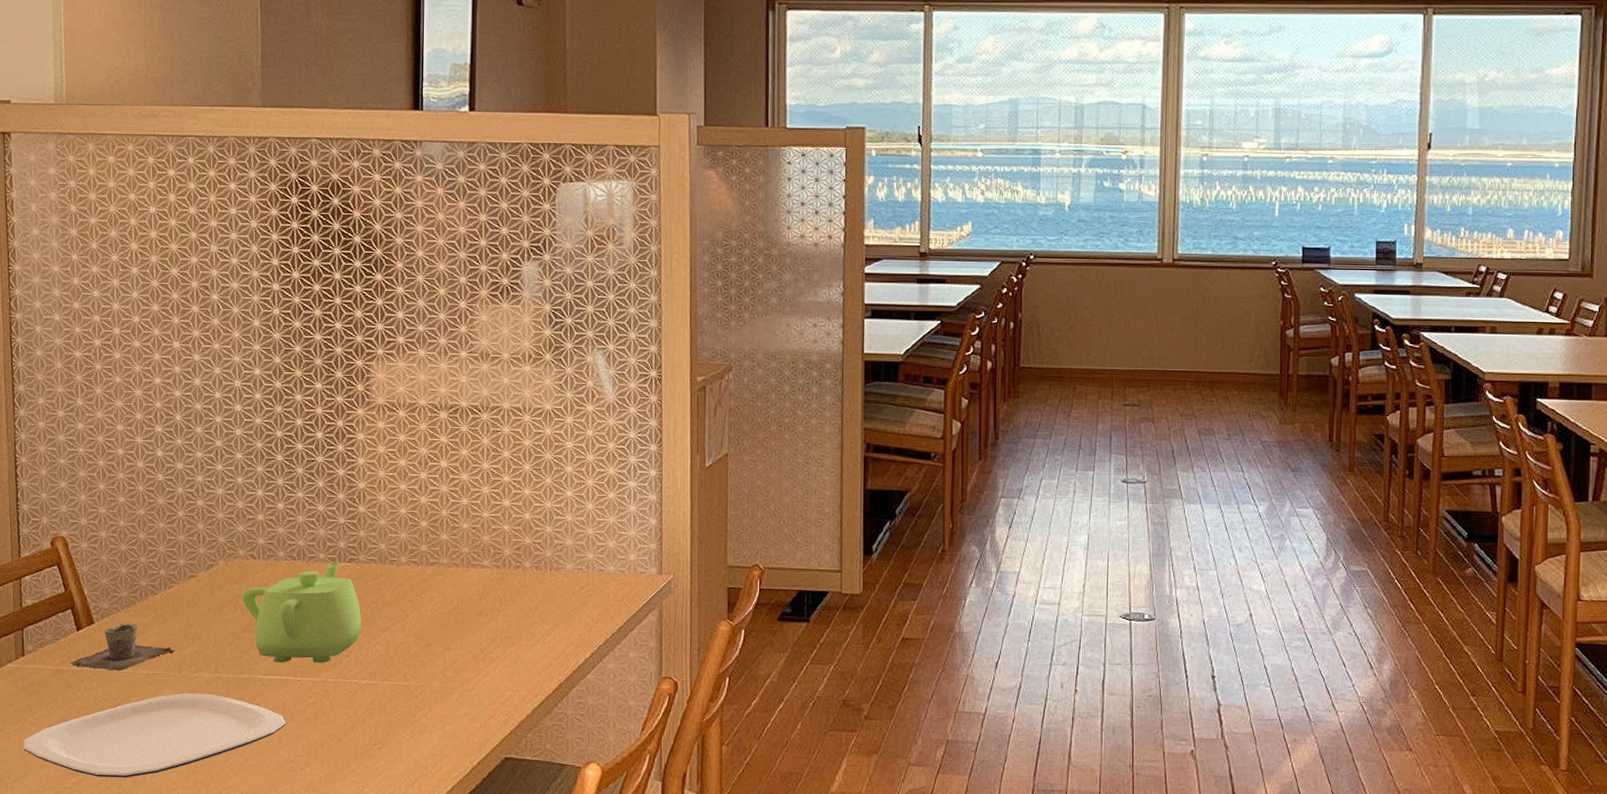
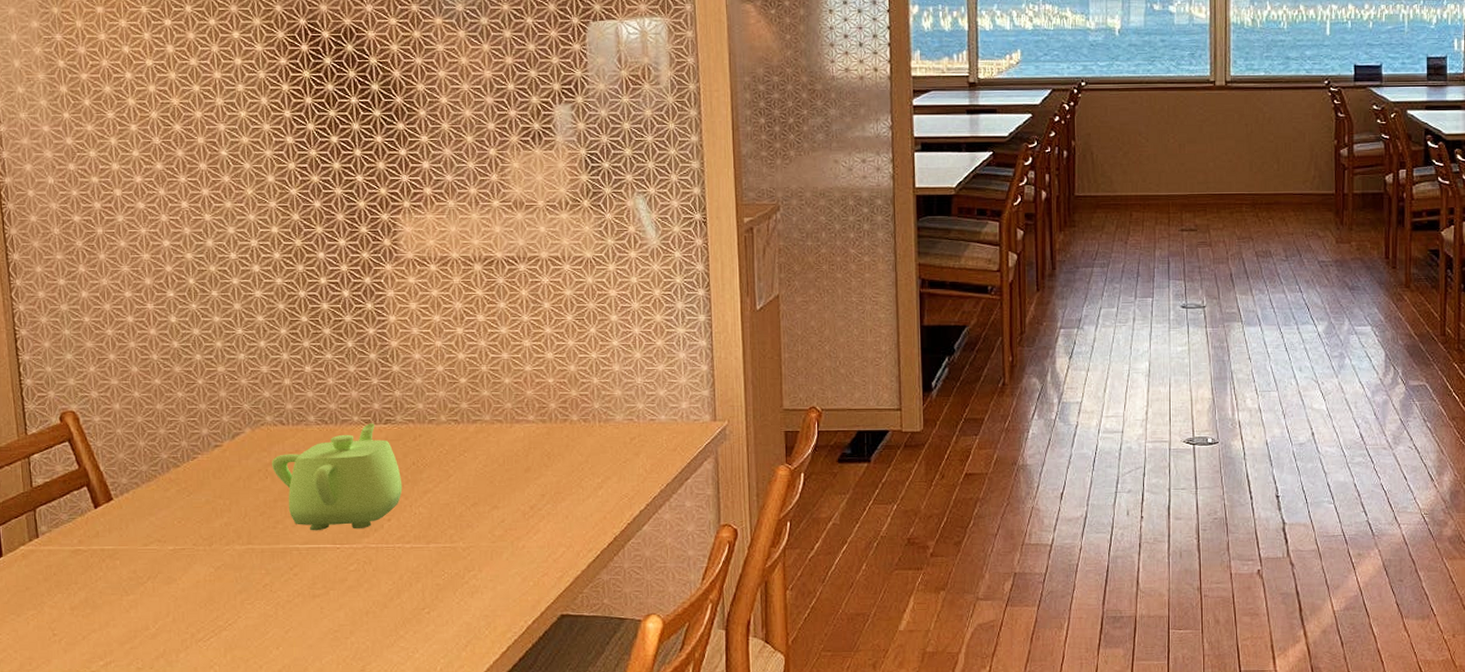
plate: present [24,692,287,778] -> none [44,566,328,659]
cup: present [70,623,175,672] -> none [89,498,203,549]

